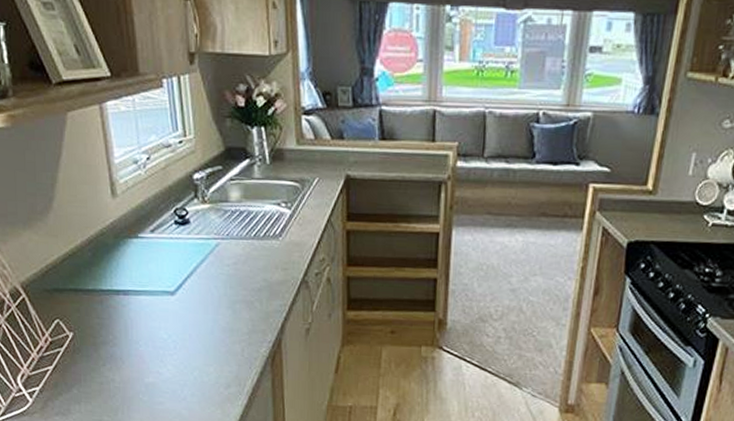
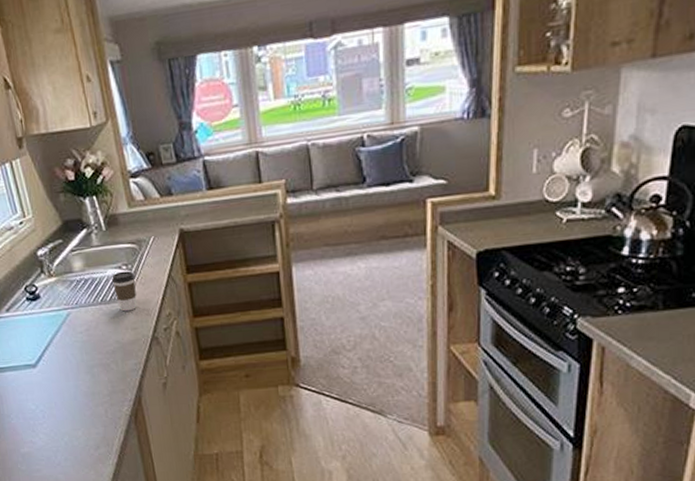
coffee cup: none [269,208,294,251] -> present [112,271,138,312]

